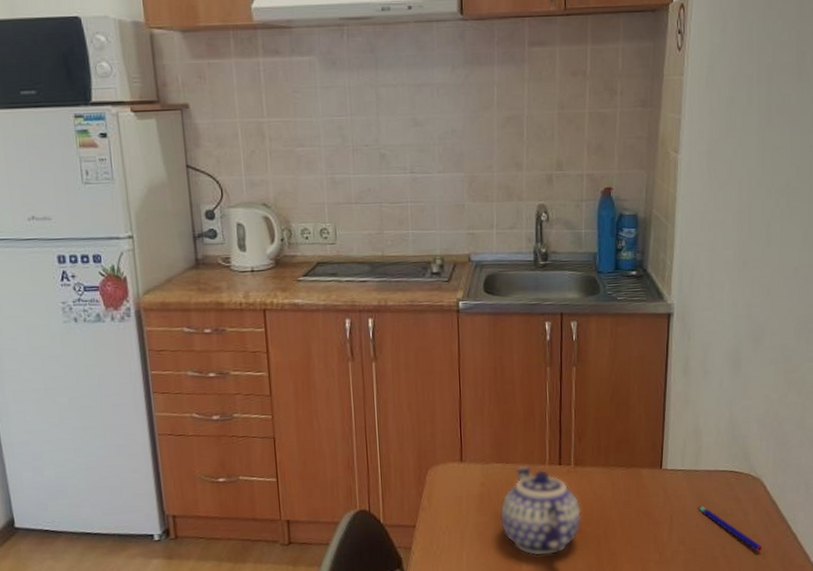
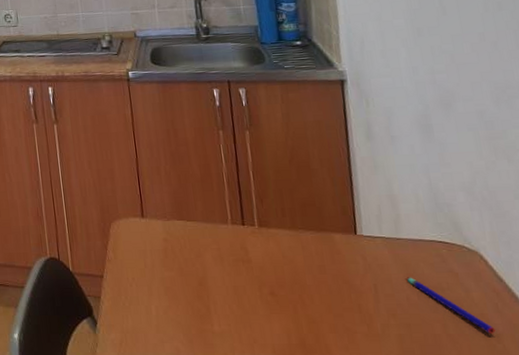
teapot: present [500,465,582,556] -> none [185,223,273,317]

